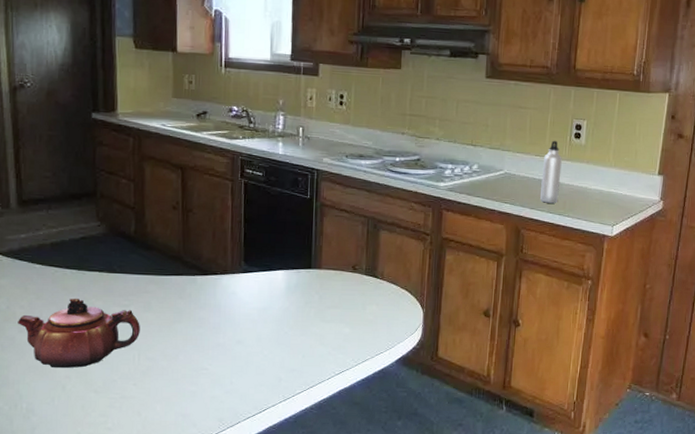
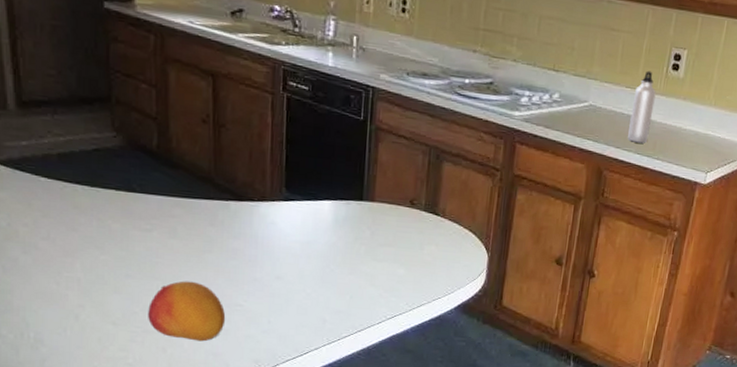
teapot: present [18,298,140,369] -> none [21,218,165,297]
fruit: none [125,349,193,404] -> present [148,281,226,342]

